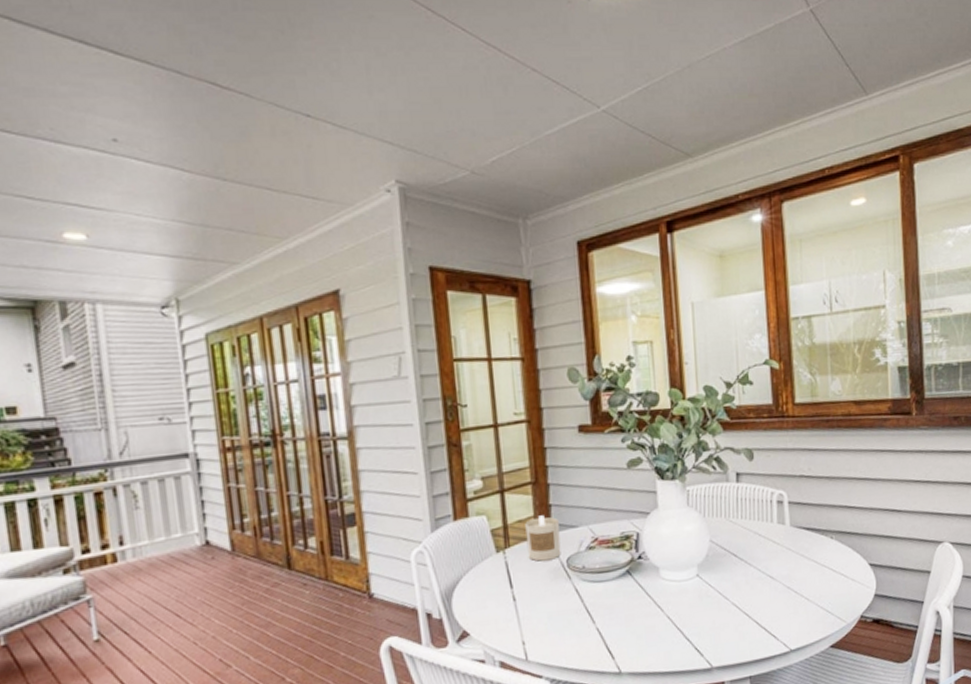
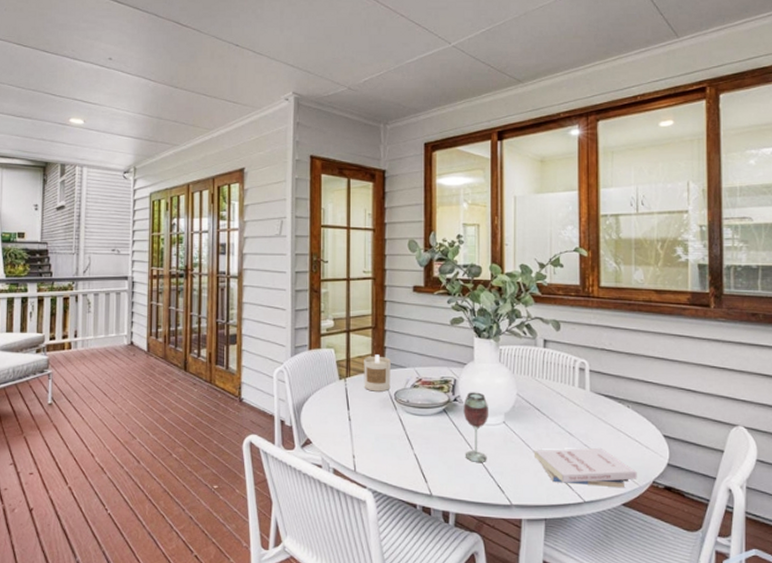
wineglass: none [649,544,681,627] -> present [463,392,489,462]
books: none [732,587,844,635] -> present [533,447,637,488]

